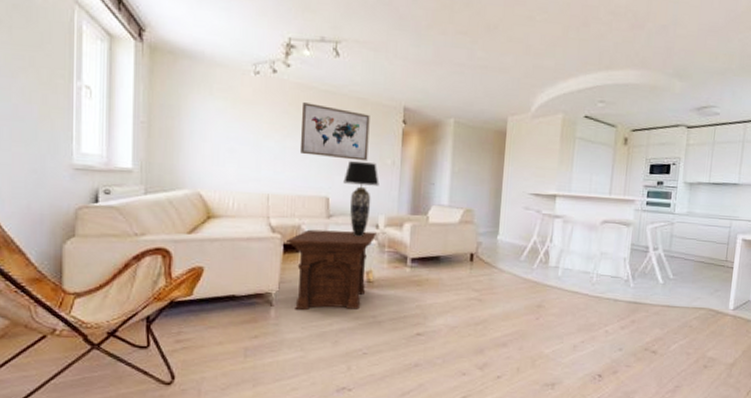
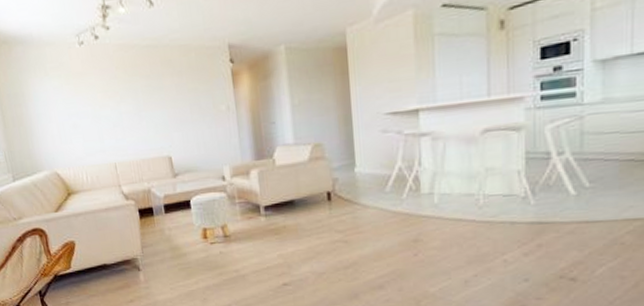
side table: present [286,229,376,310] -> none [140,184,225,273]
wall art: present [301,102,370,161] -> none [128,61,202,117]
table lamp: present [343,161,379,237] -> none [181,112,218,192]

